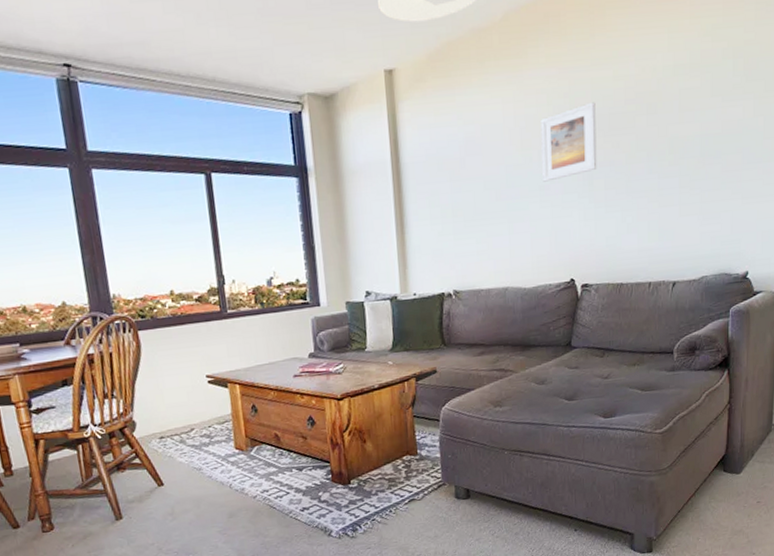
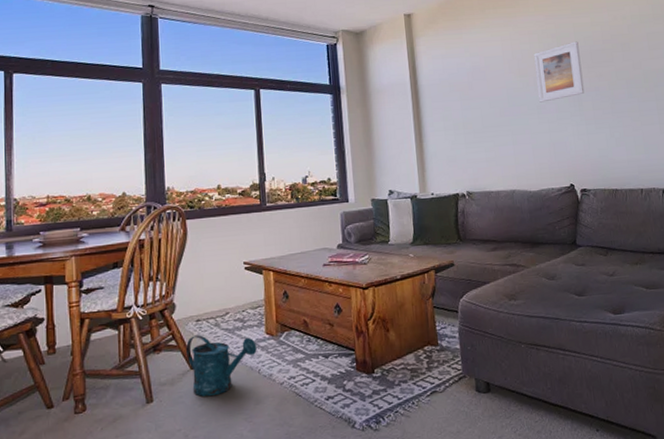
watering can: none [151,452,227,512] -> present [186,335,257,397]

